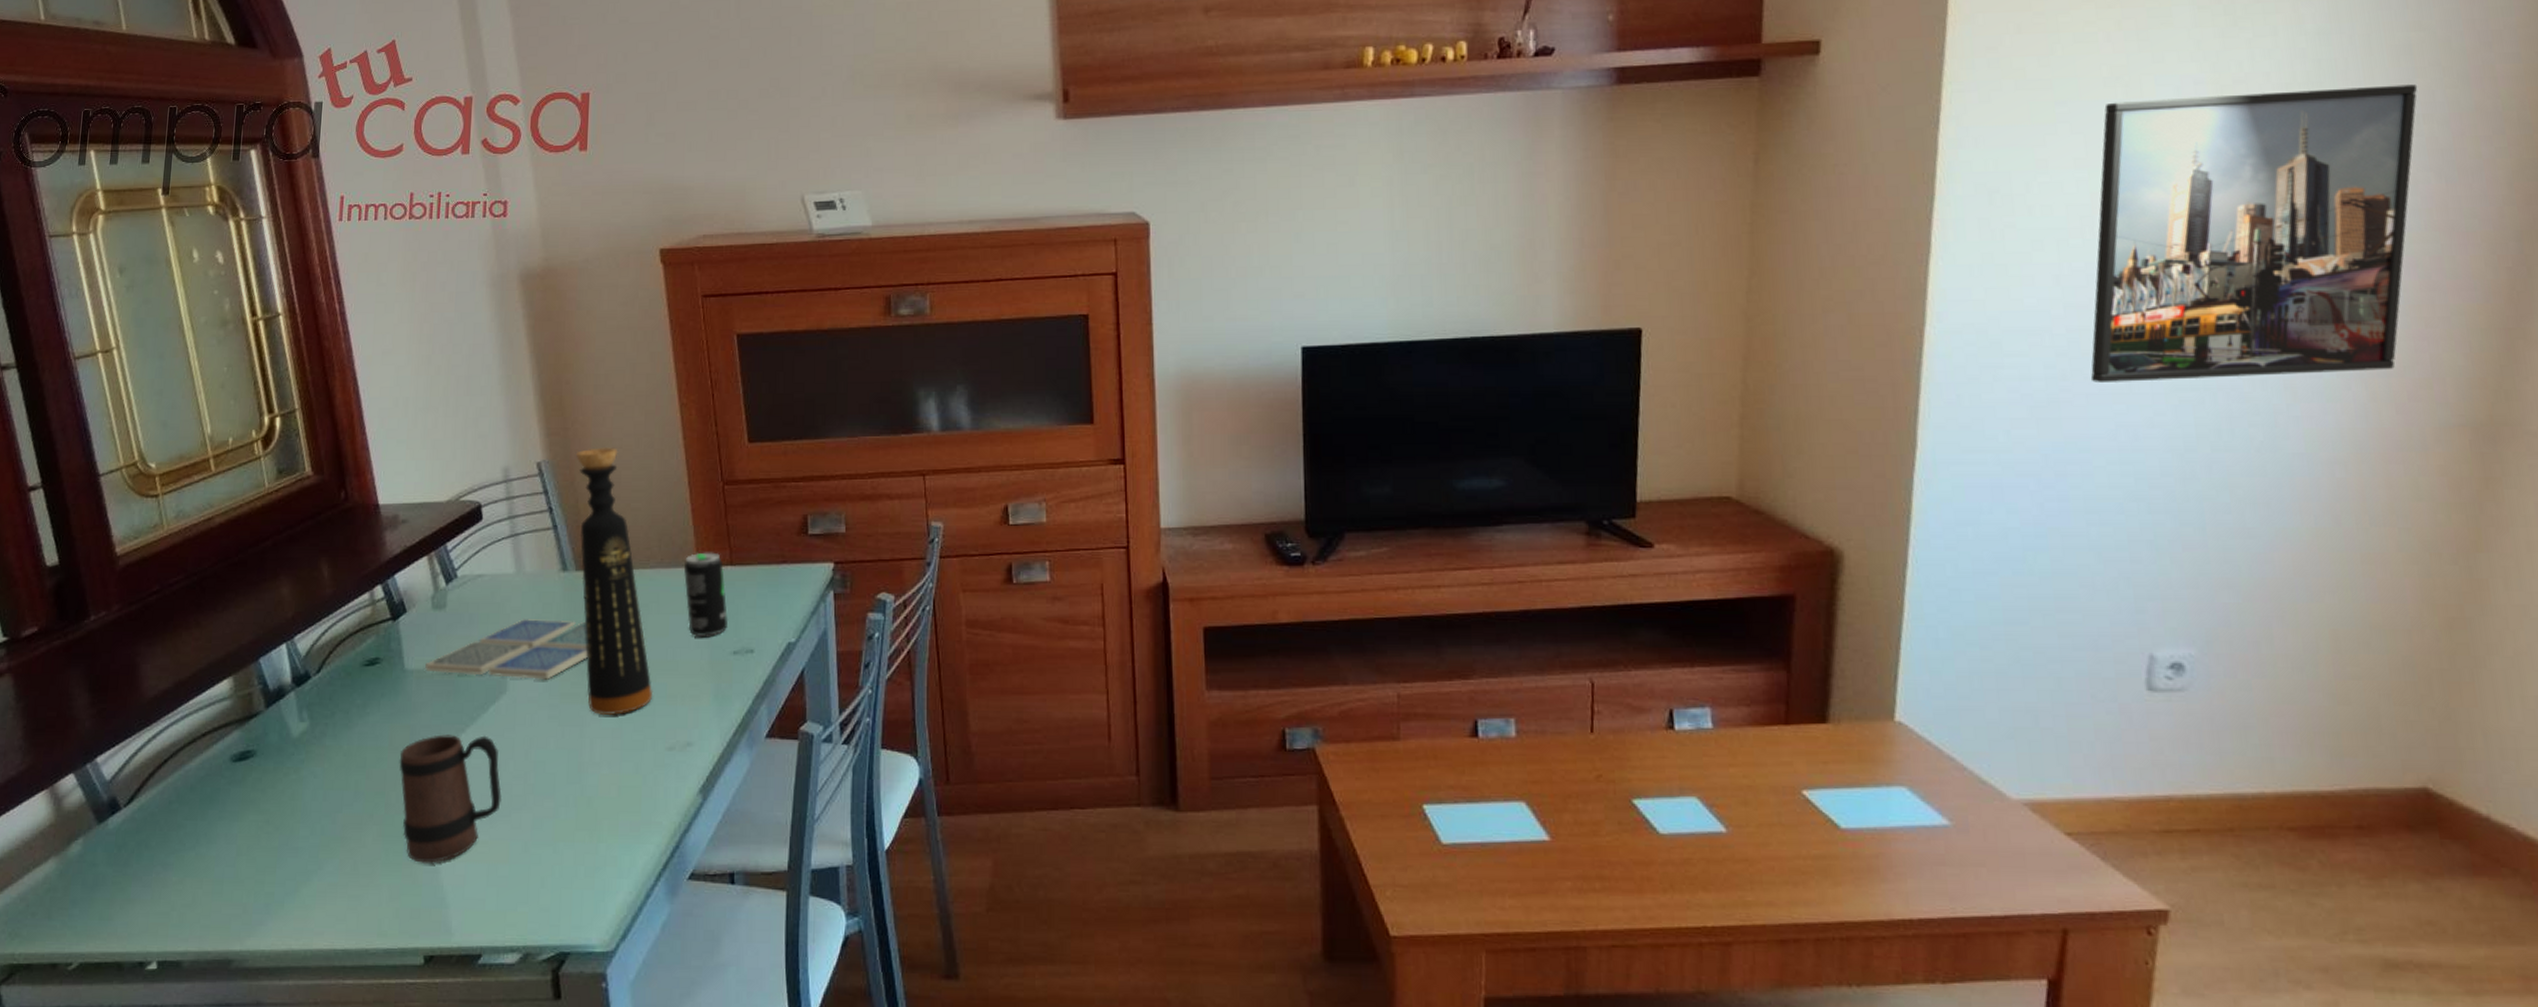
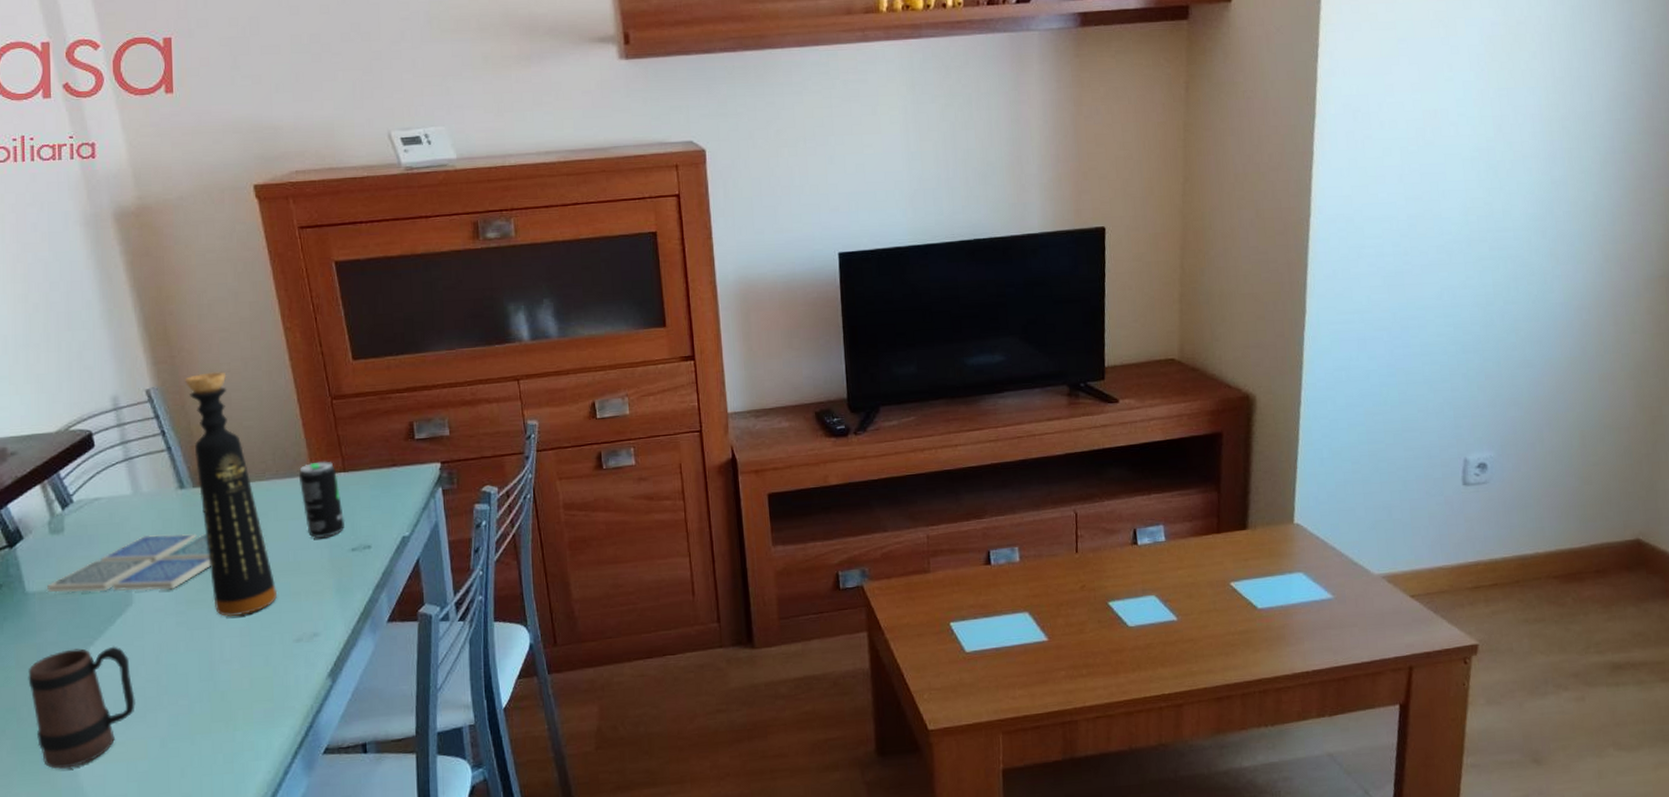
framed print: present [2090,84,2418,382] -> none [1424,25,1635,256]

